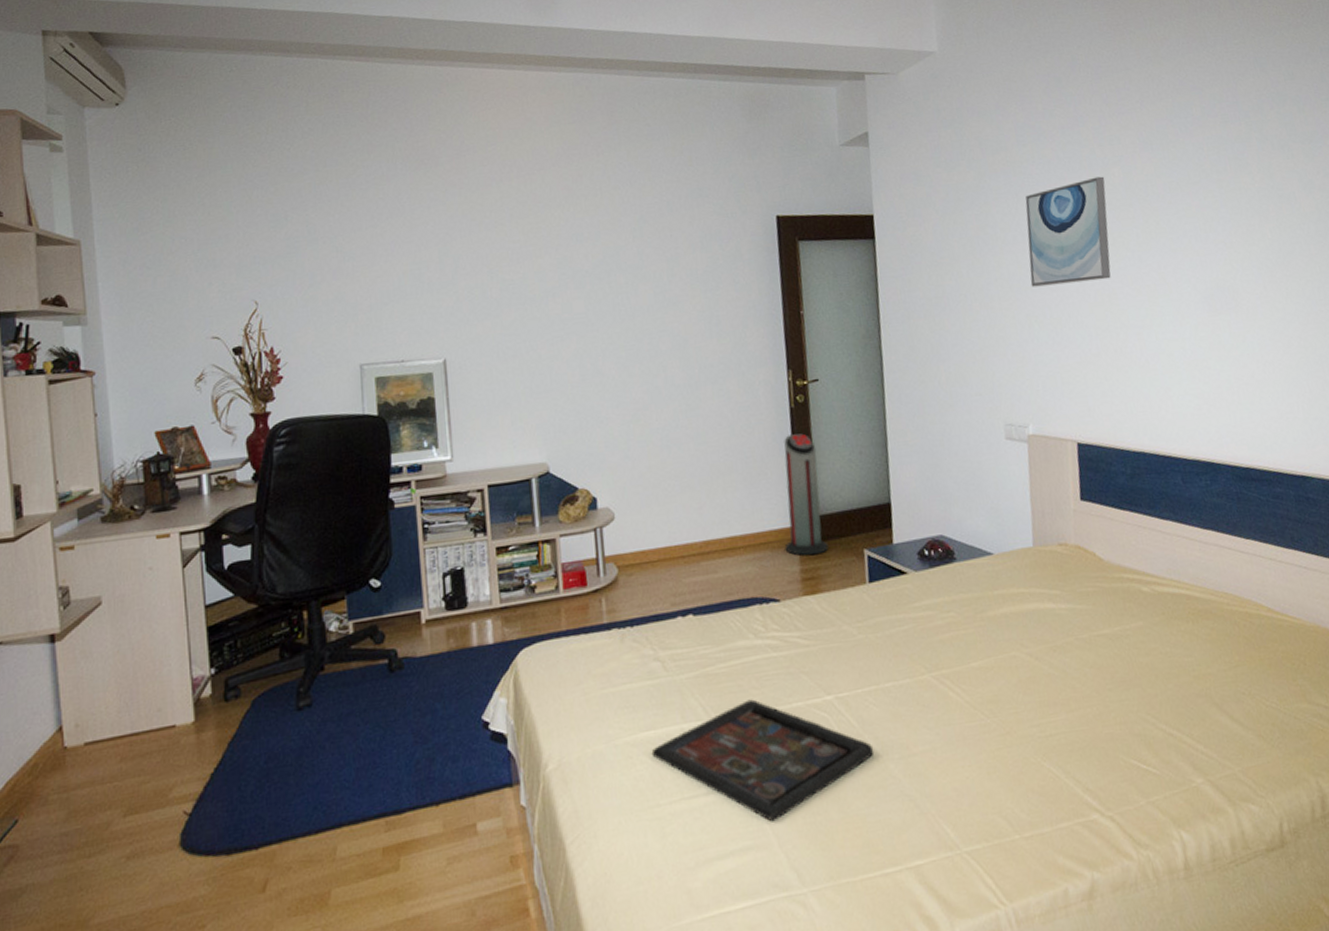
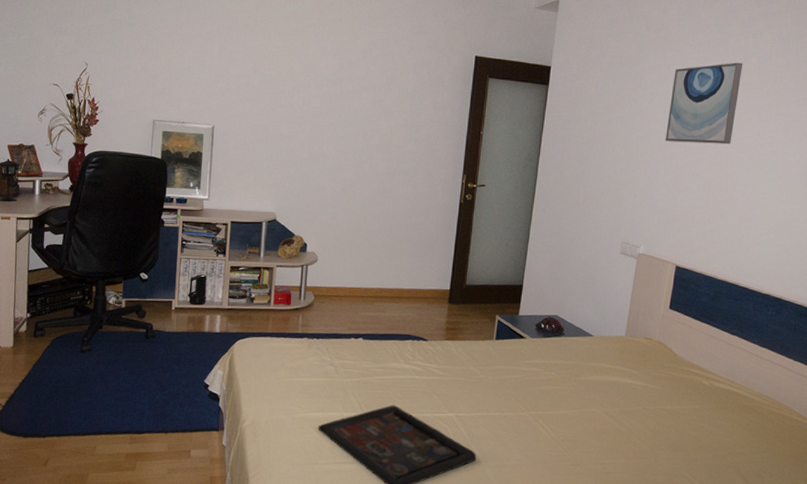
air purifier: present [784,433,829,556] -> none [437,222,474,313]

